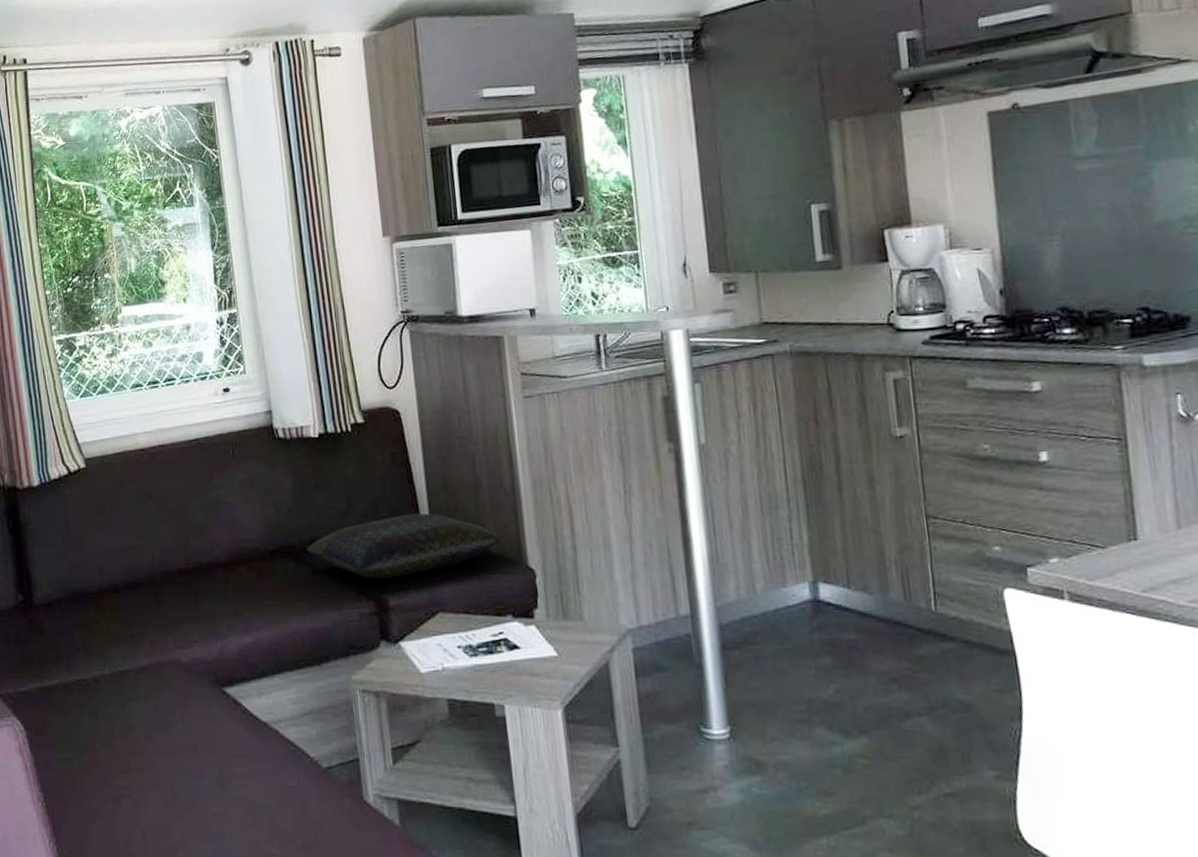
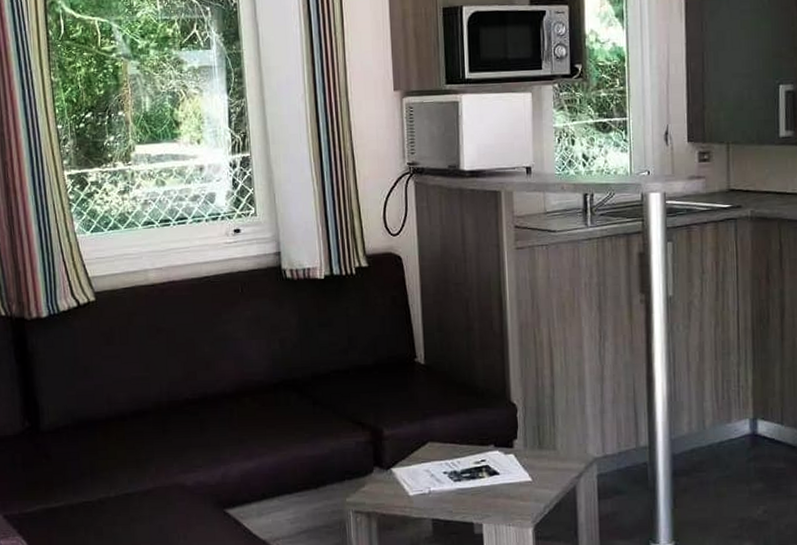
cushion: present [306,513,502,579] -> none [308,351,489,411]

